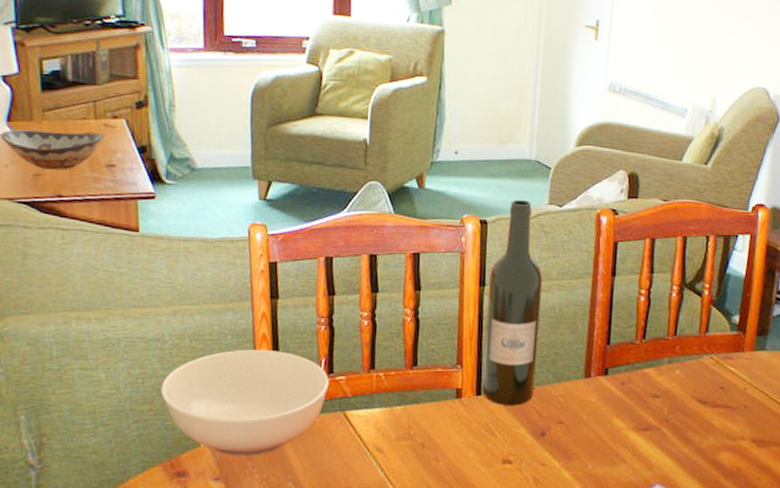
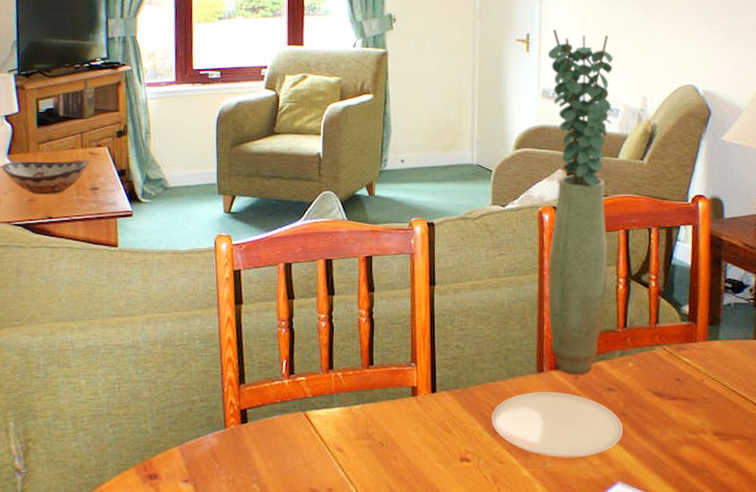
bowl: present [161,349,329,456] -> none [135,353,290,458]
wine bottle: present [483,199,543,406] -> none [438,201,490,402]
plate: none [536,397,665,462] -> present [492,392,623,458]
vase: none [599,17,685,380] -> present [547,30,614,374]

